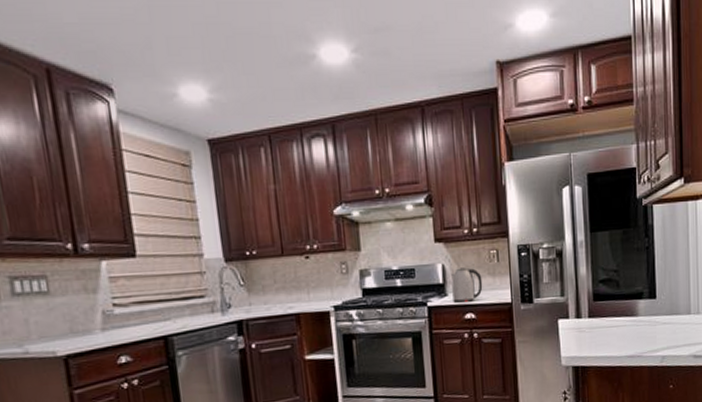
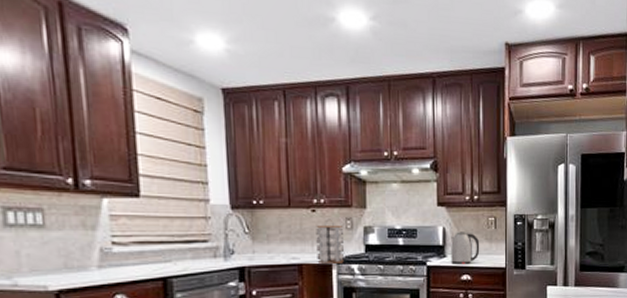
spice rack: none [310,264,343,313] -> present [316,219,345,265]

